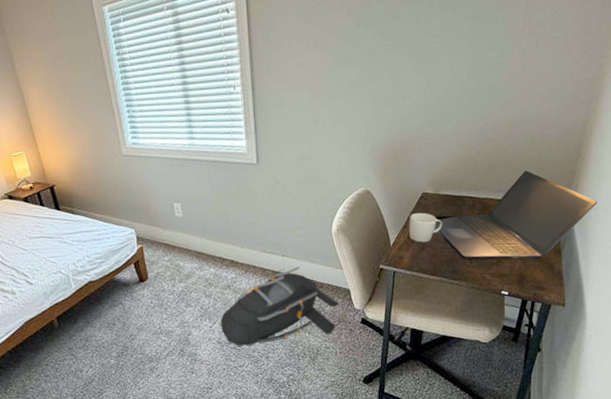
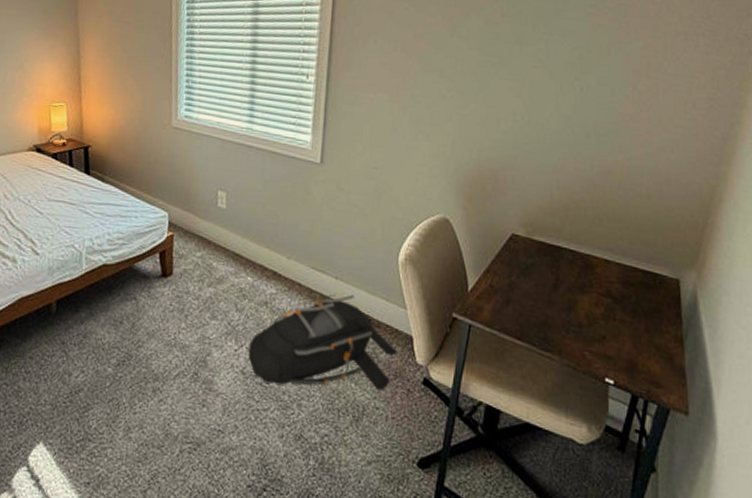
mug: present [409,212,443,243] -> none [492,256,535,296]
laptop: present [434,170,598,260] -> none [524,230,731,346]

